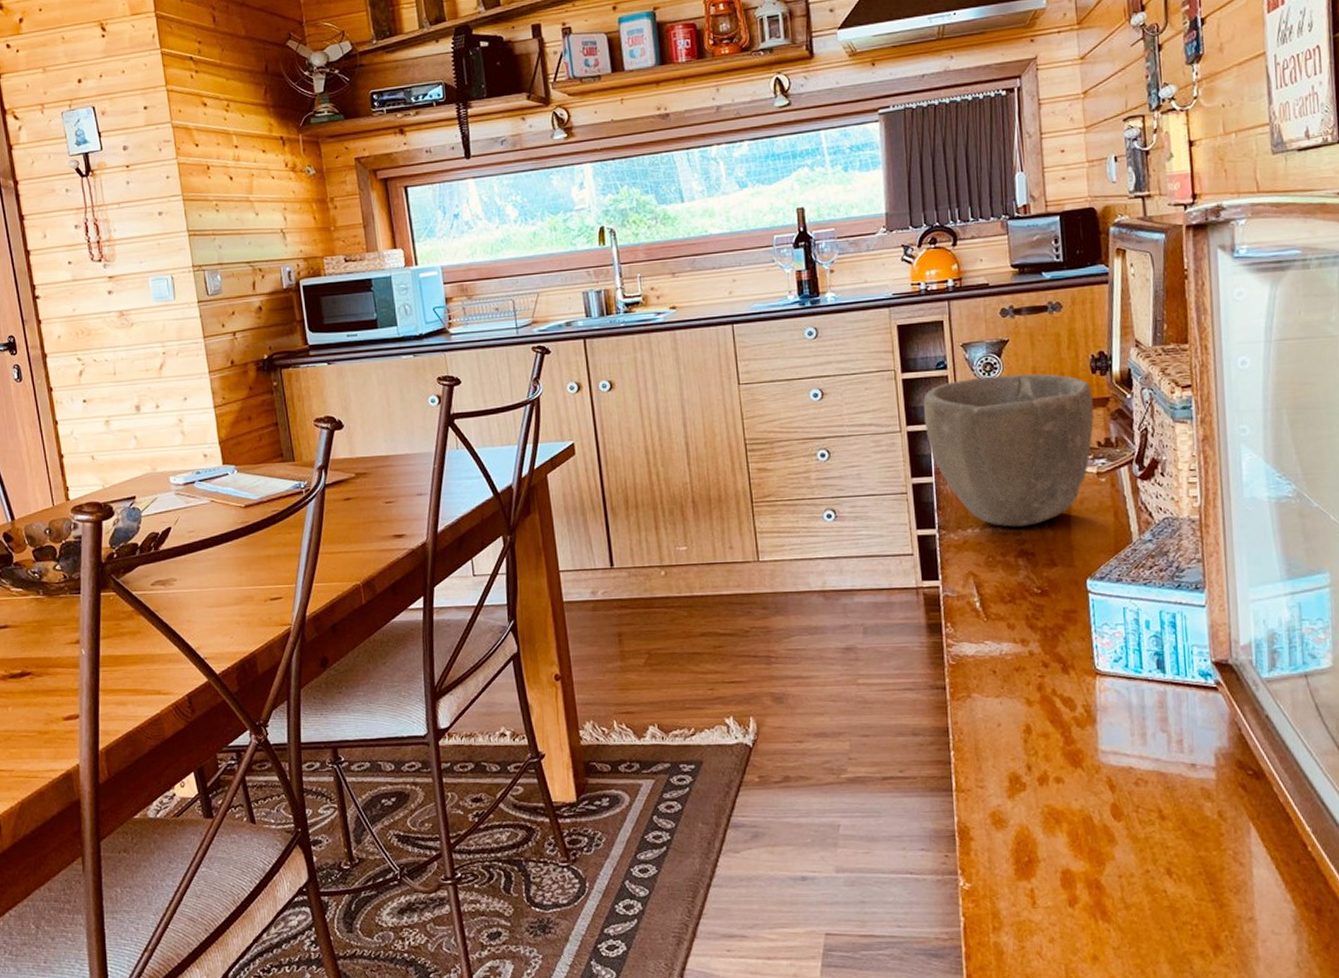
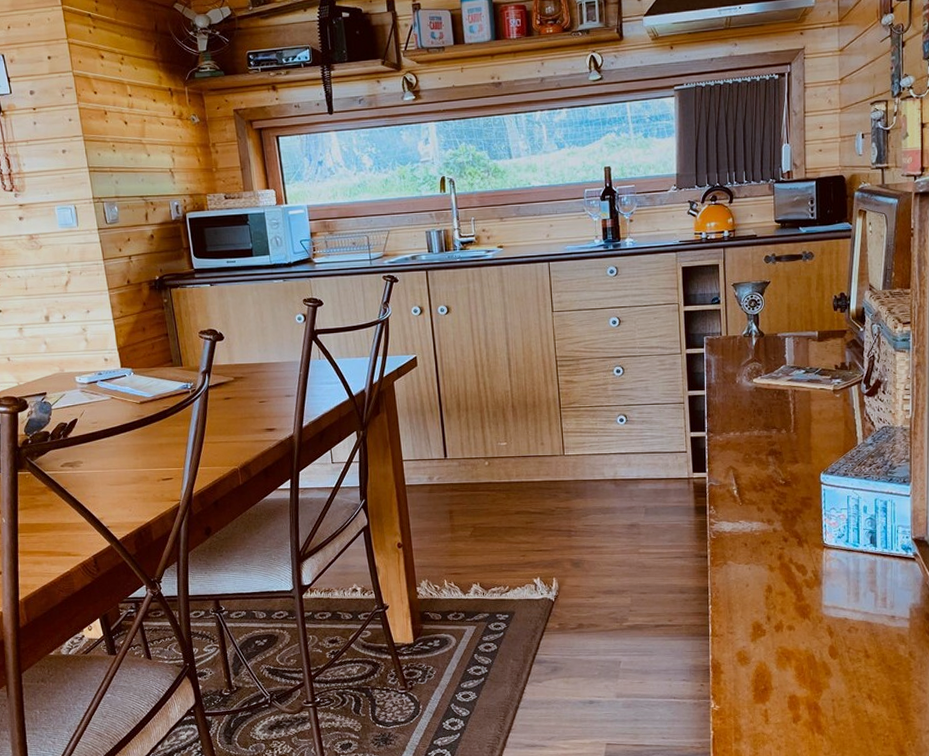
bowl: present [923,373,1094,527] -> none [700,309,834,432]

